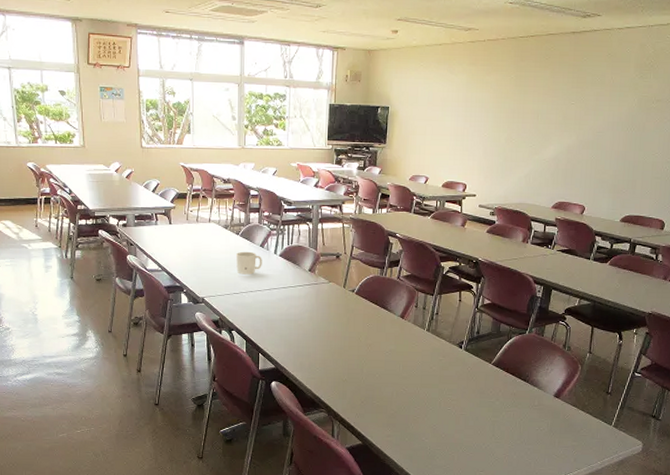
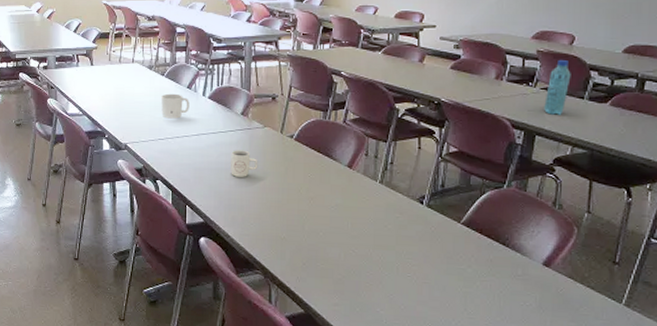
mug: none [299,303,324,327] -> present [231,150,258,177]
water bottle: none [559,226,581,273] -> present [544,59,571,115]

